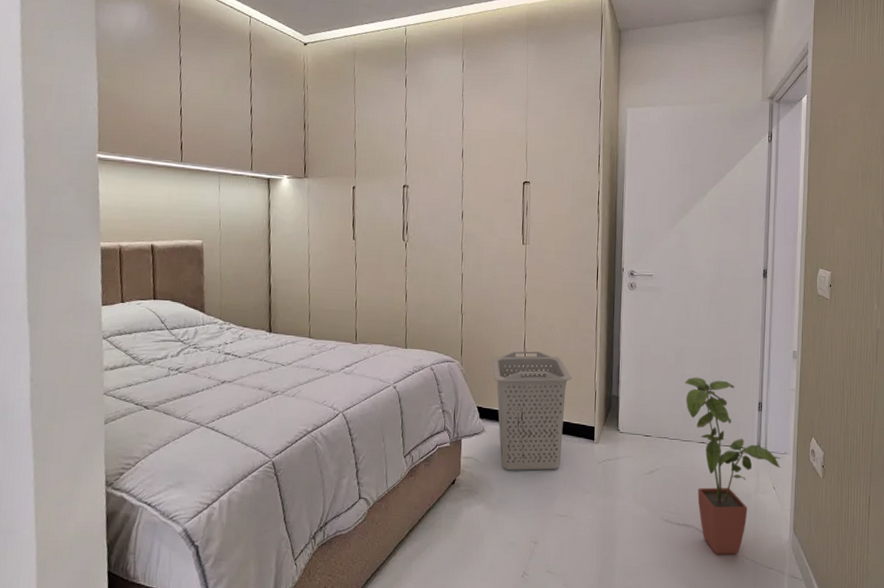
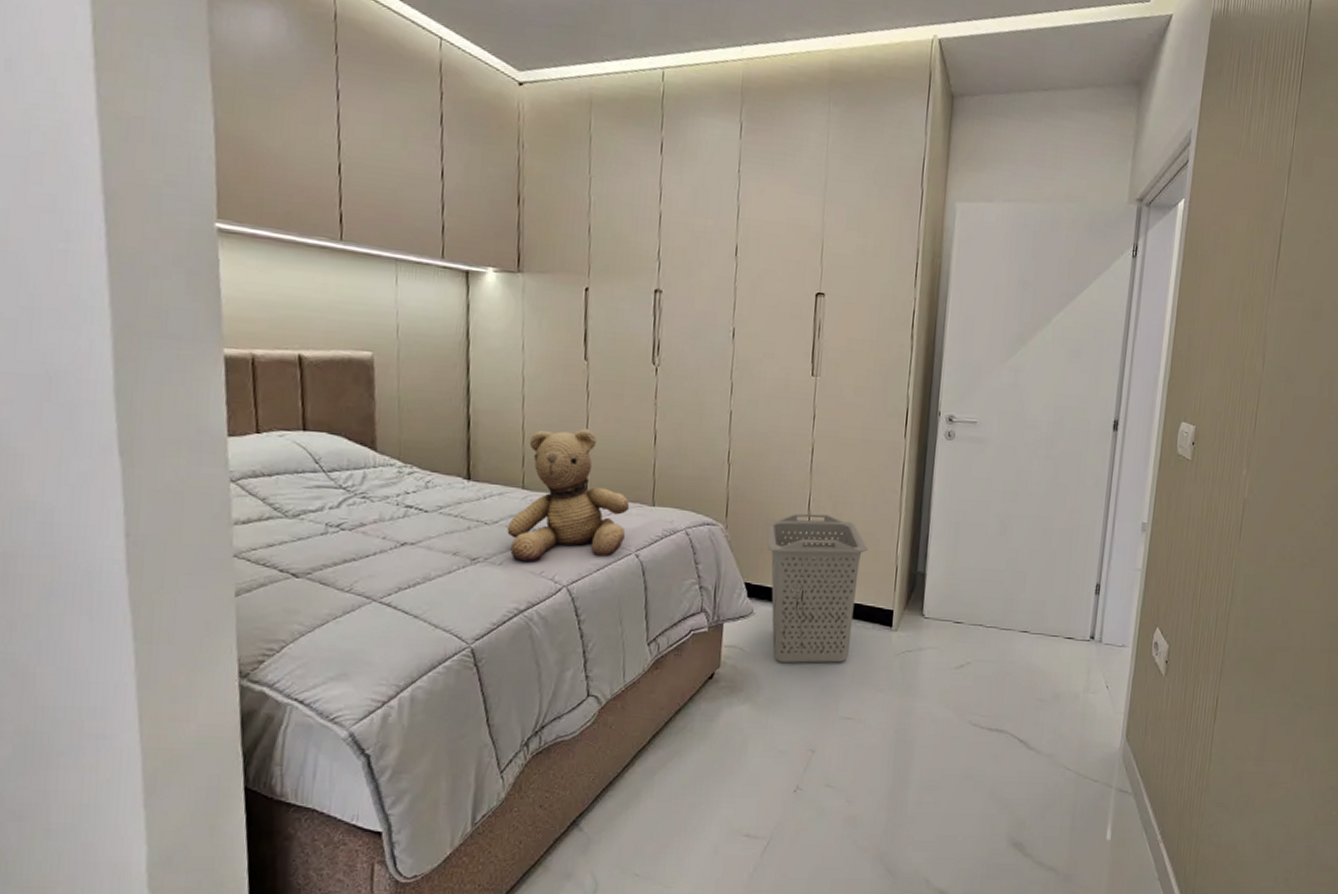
teddy bear: none [298,291,388,394] -> present [507,428,630,562]
house plant: present [685,377,781,555] -> none [1008,551,1118,766]

